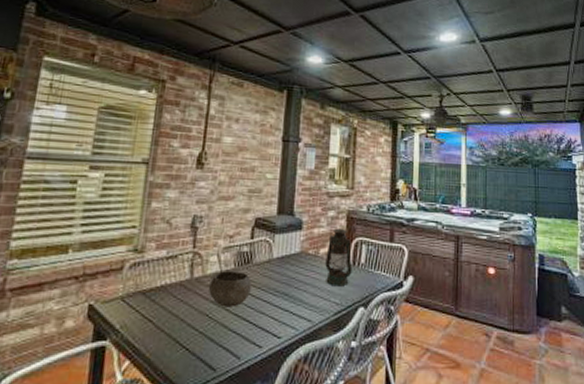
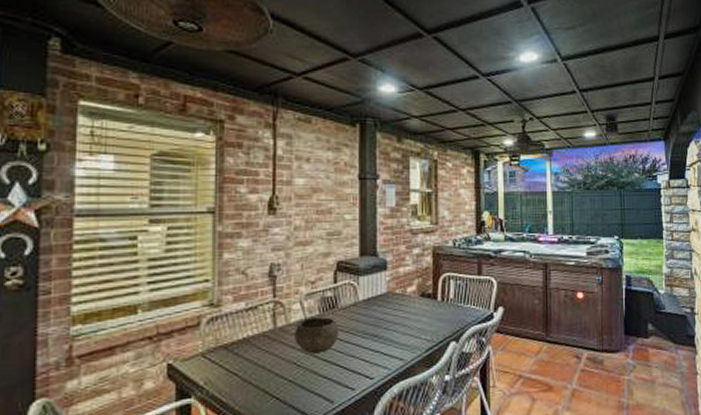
lantern: present [325,228,356,287] -> none [414,265,445,324]

